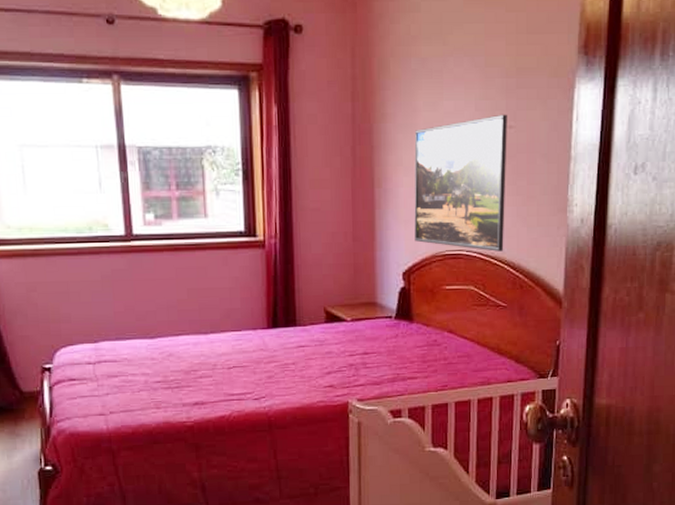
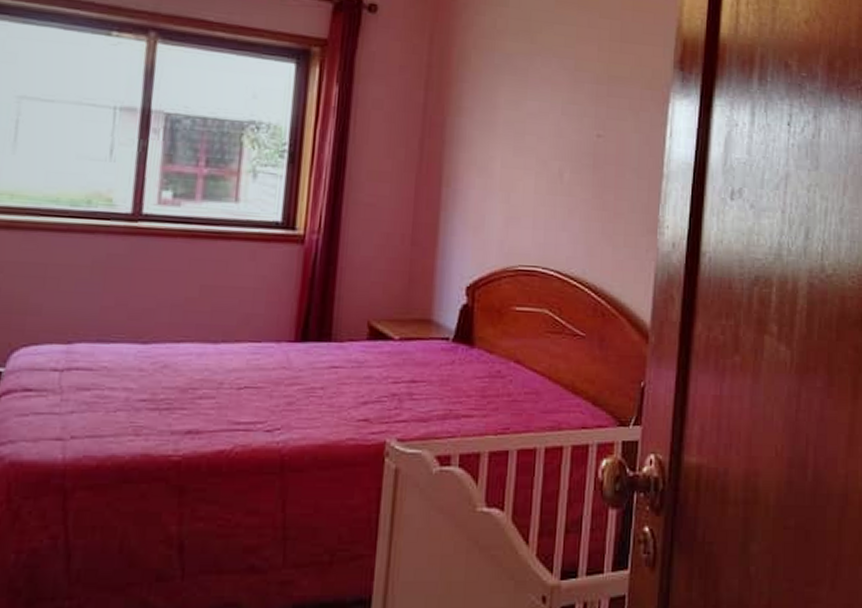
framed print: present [414,114,507,252] -> none [483,121,596,272]

